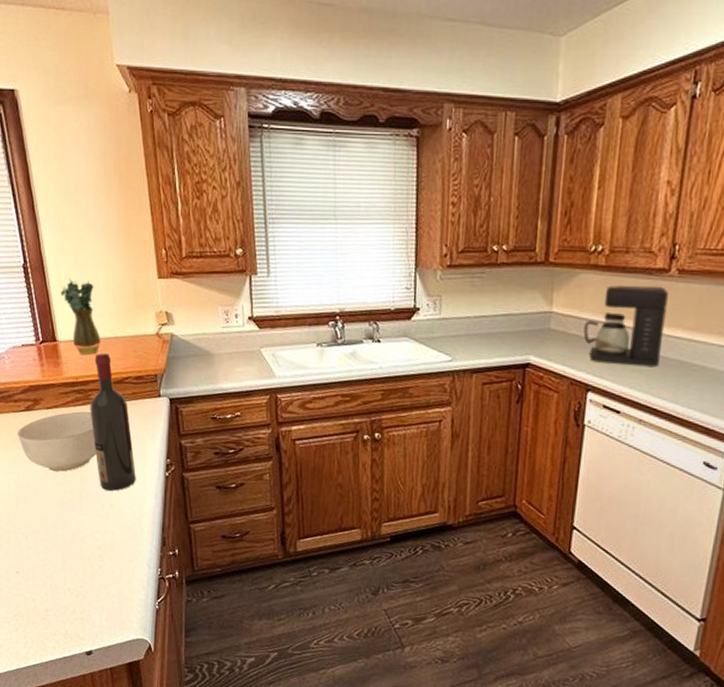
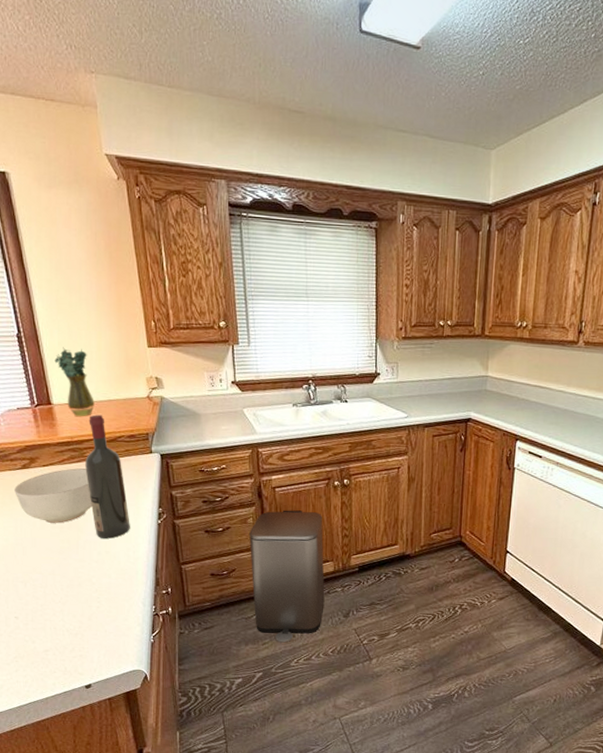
pedal bin: none [265,466,351,620] -> present [249,510,325,643]
coffee maker: present [583,285,669,368] -> none [512,354,577,420]

